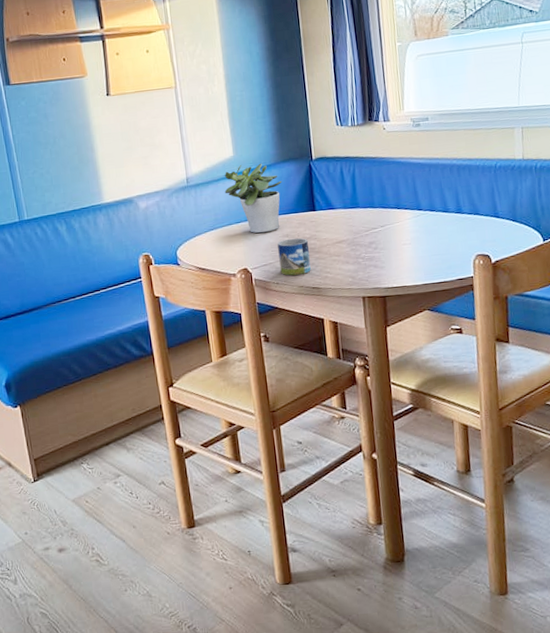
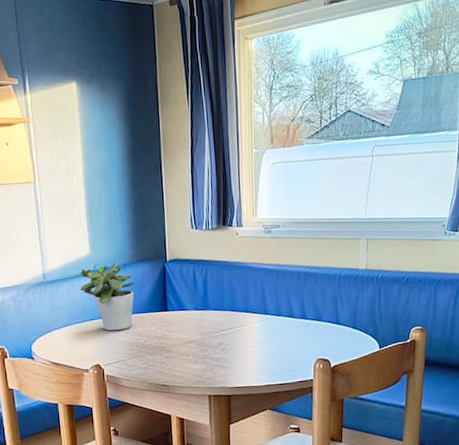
mug: present [277,238,311,276] -> none [130,337,161,373]

